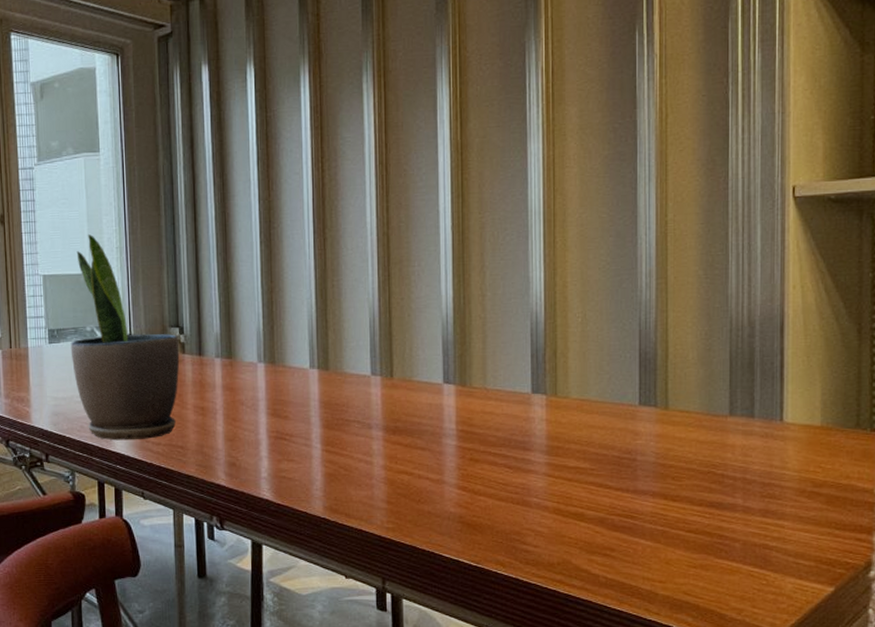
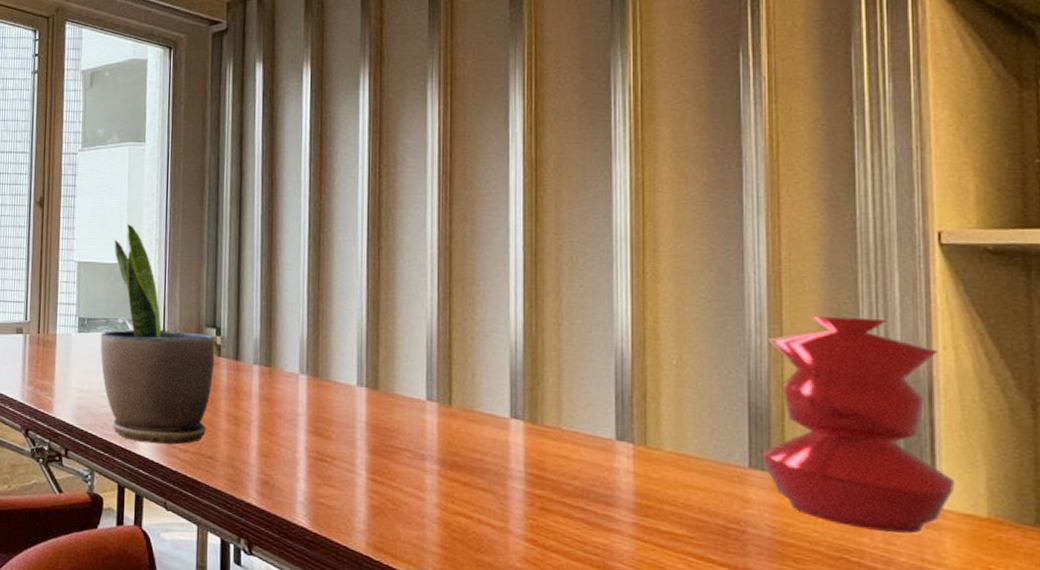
vase: none [649,266,797,446] -> present [761,315,954,534]

